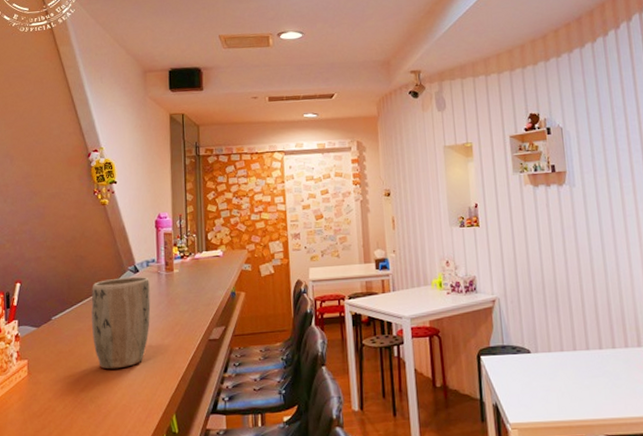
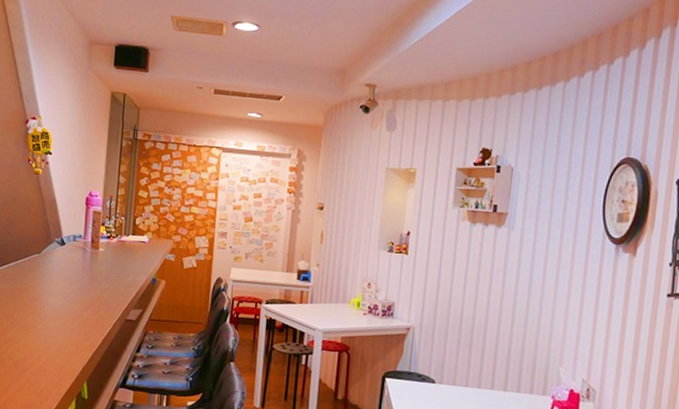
plant pot: present [91,276,151,370] -> none [15,247,75,333]

